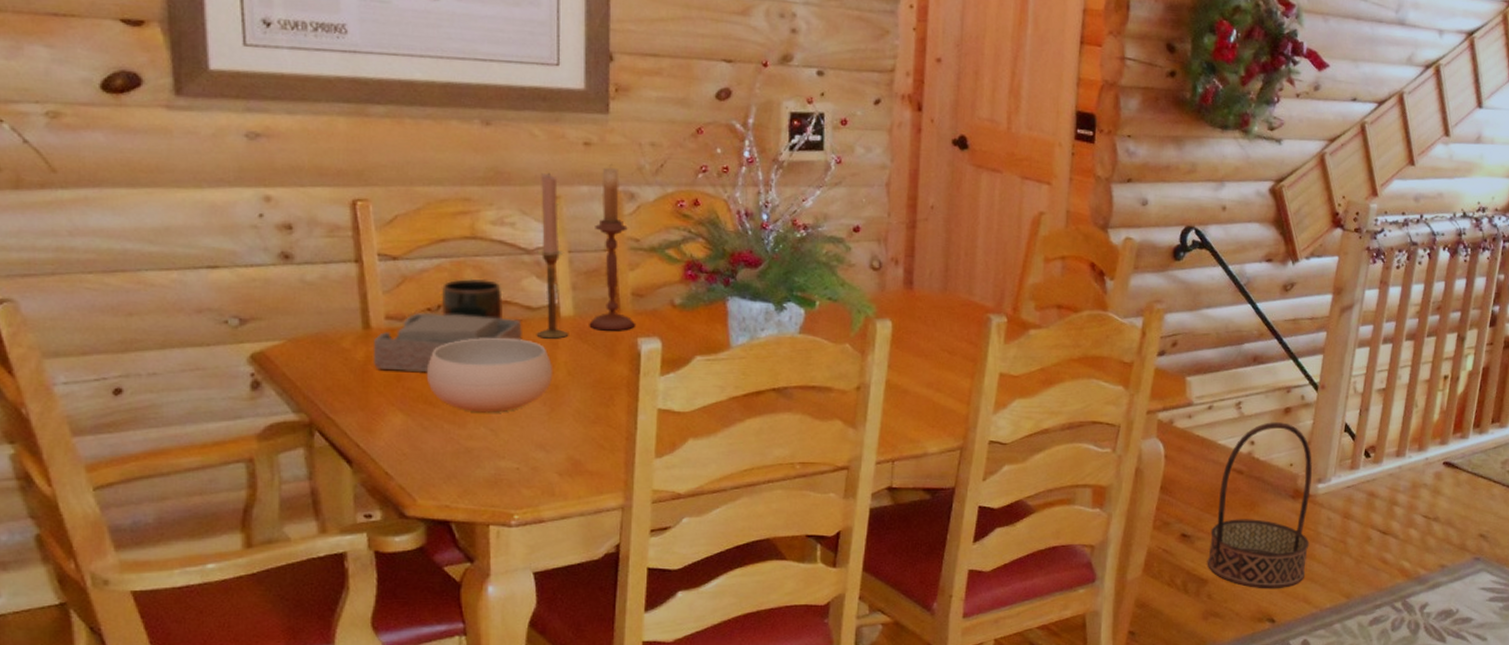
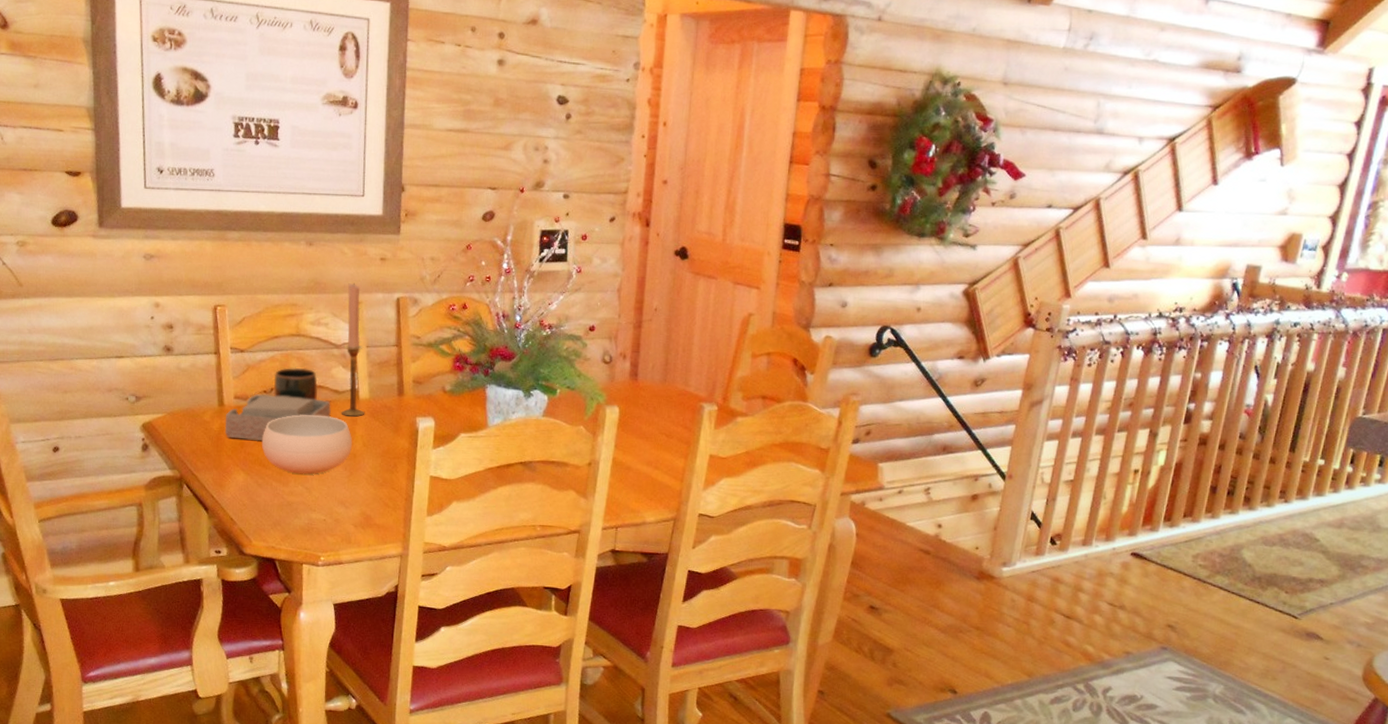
candlestick: present [589,163,635,331] -> none [380,274,415,412]
basket: present [1207,422,1312,588] -> none [893,507,998,662]

